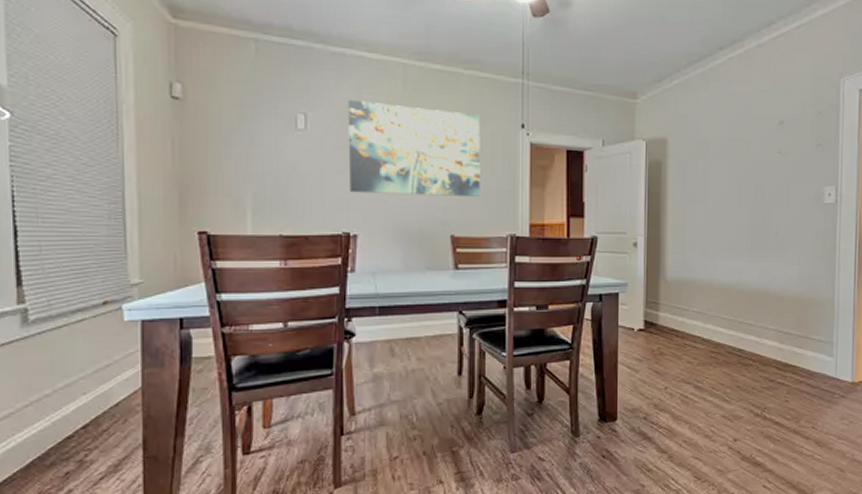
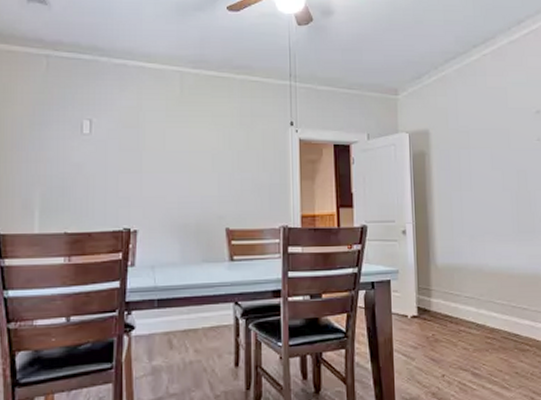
wall art: present [348,100,481,197] -> none [129,106,253,191]

